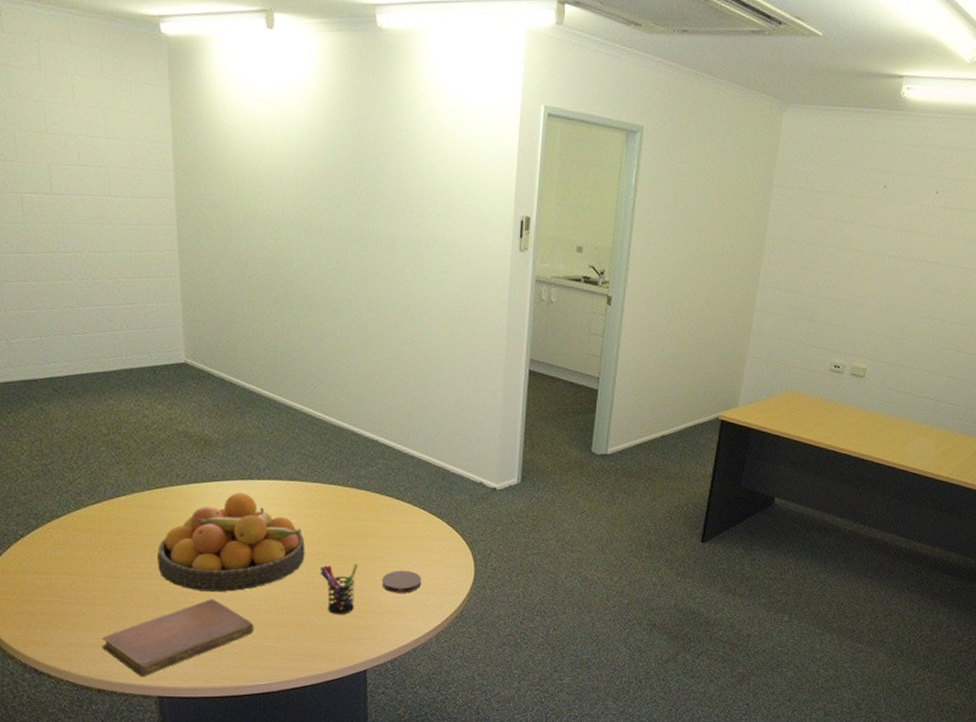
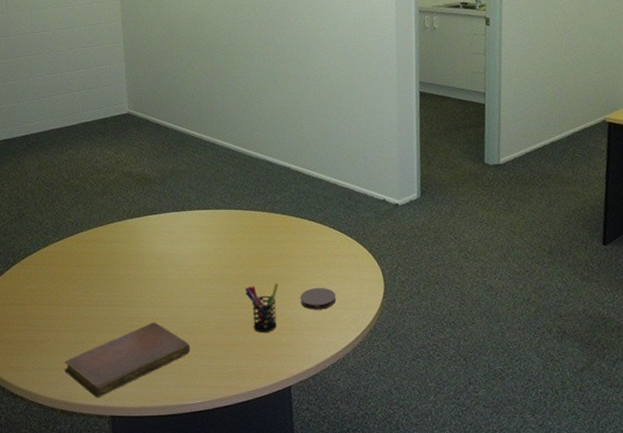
fruit bowl: present [158,492,305,592] -> none [109,223,232,315]

